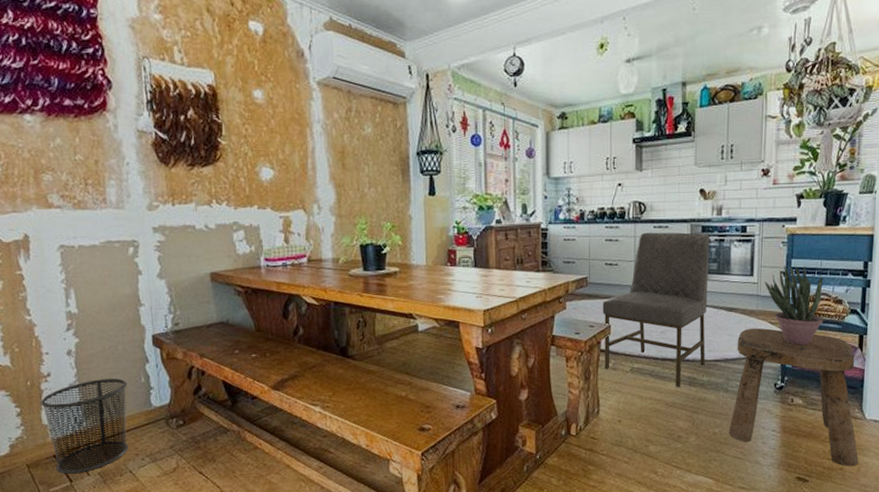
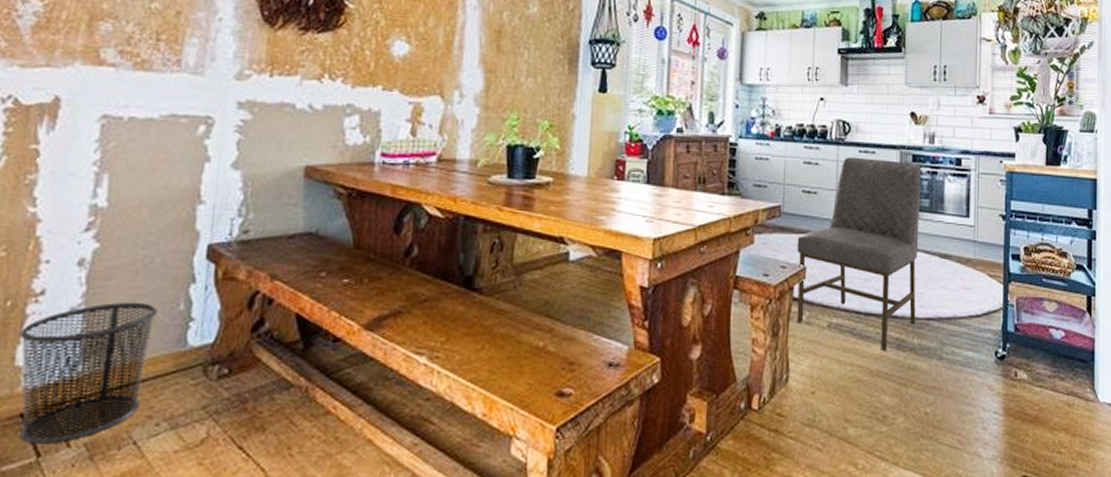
stool: present [729,328,859,467] -> none [943,280,1093,464]
potted plant: present [765,265,824,346] -> none [982,207,1048,306]

